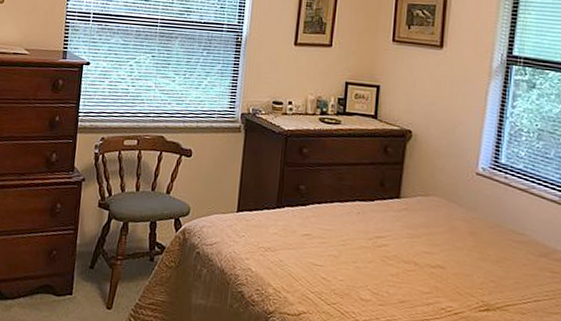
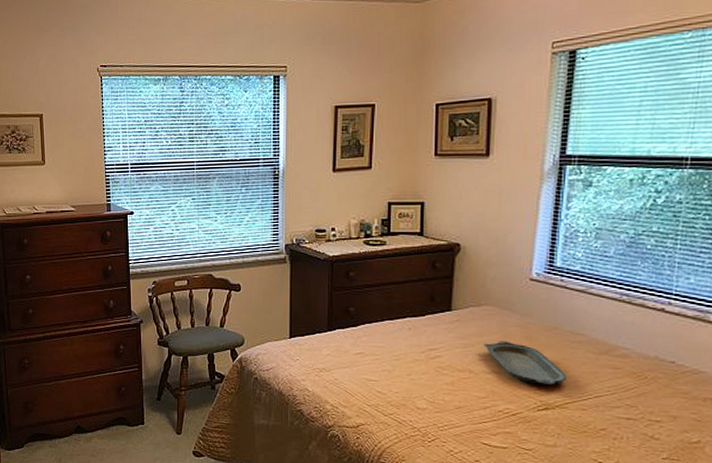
serving tray: none [429,234,509,286] -> present [483,341,568,386]

